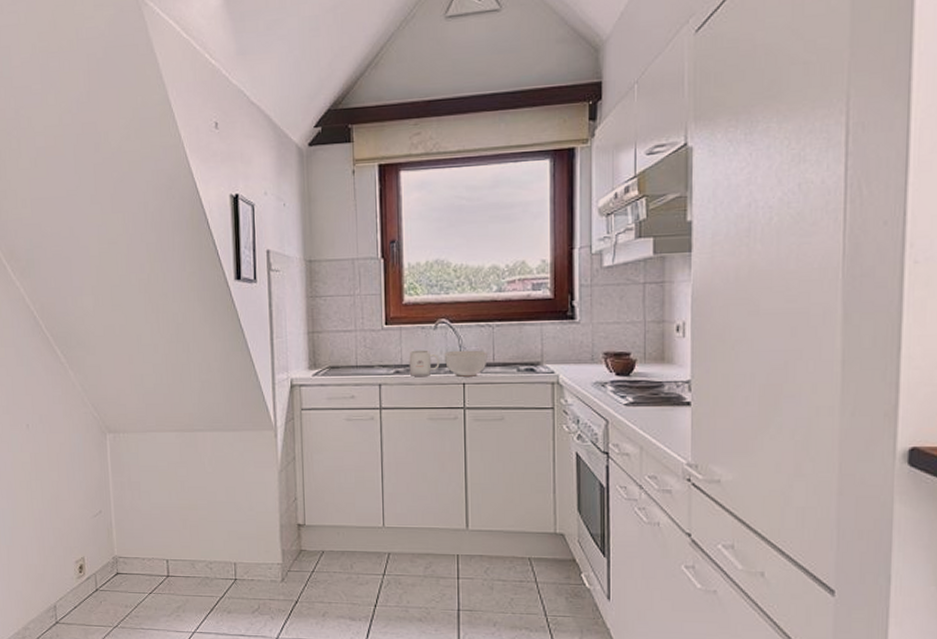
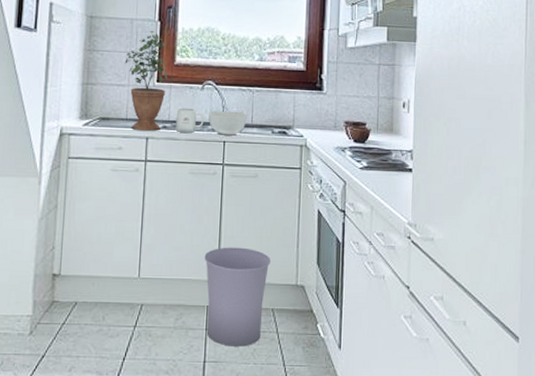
potted plant: none [349,270,396,378] -> present [124,31,167,132]
waste bin: none [450,494,525,596] -> present [204,247,271,347]

